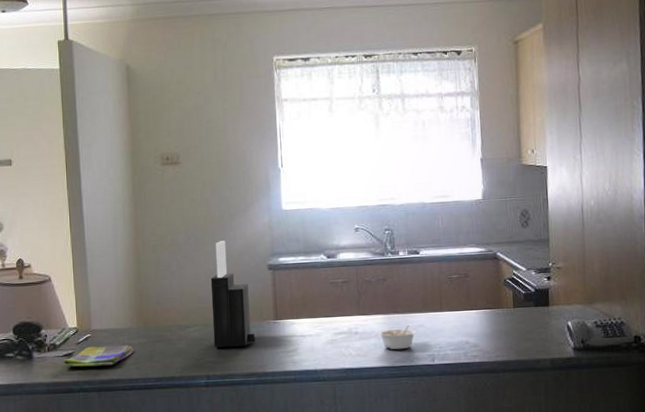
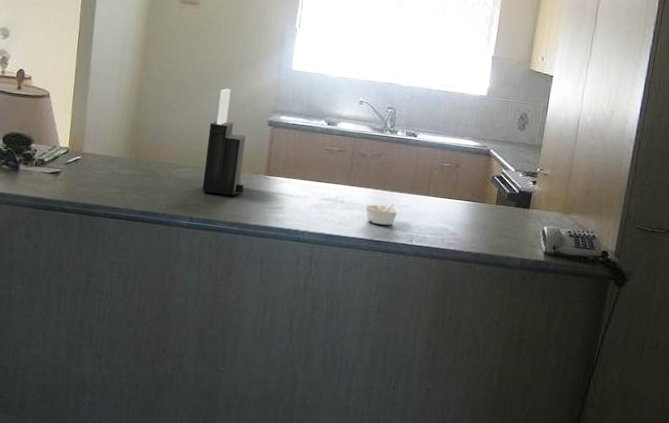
dish towel: present [62,344,134,367] -> none [48,169,122,191]

